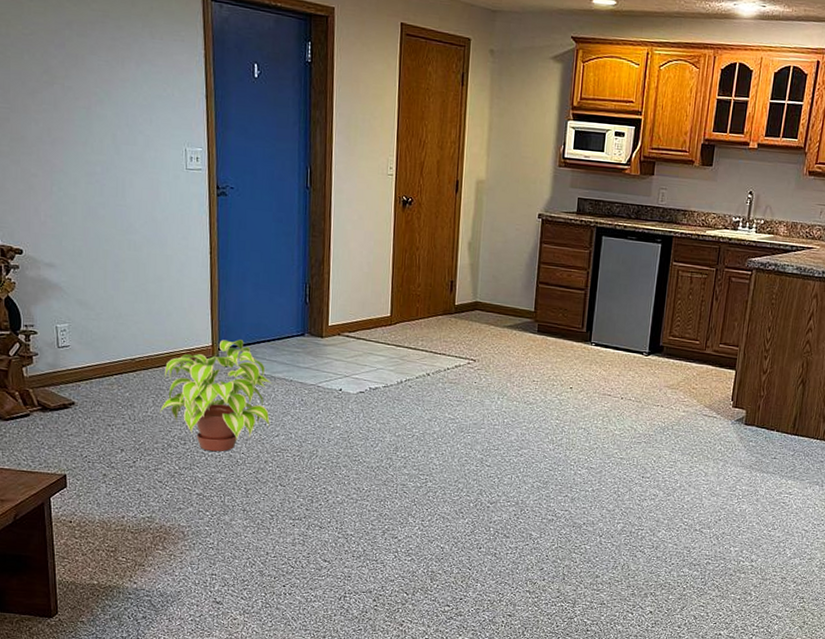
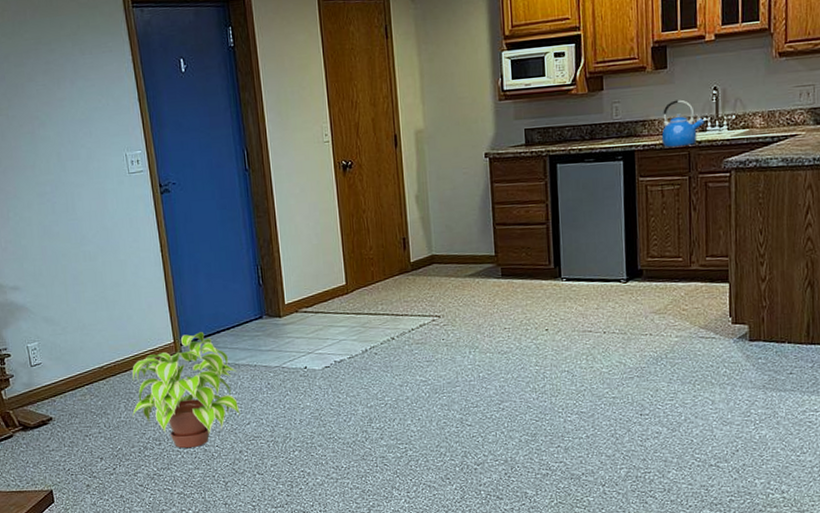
kettle: none [697,196,738,241] -> present [661,99,705,147]

